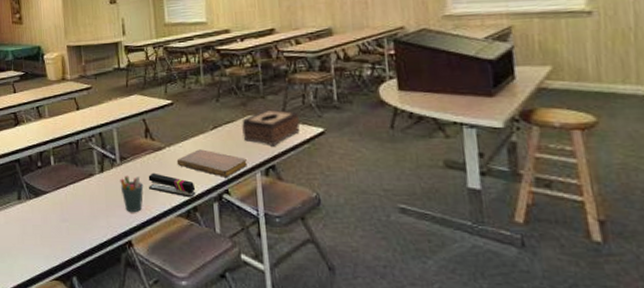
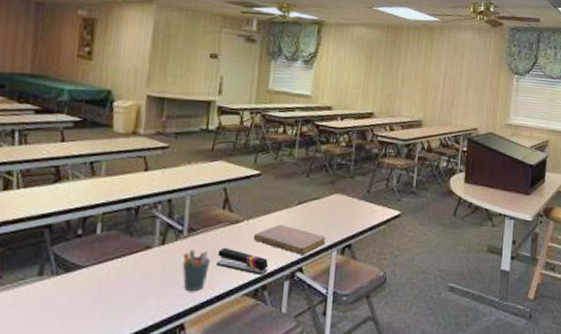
tissue box: present [241,108,300,146] -> none [326,188,381,226]

